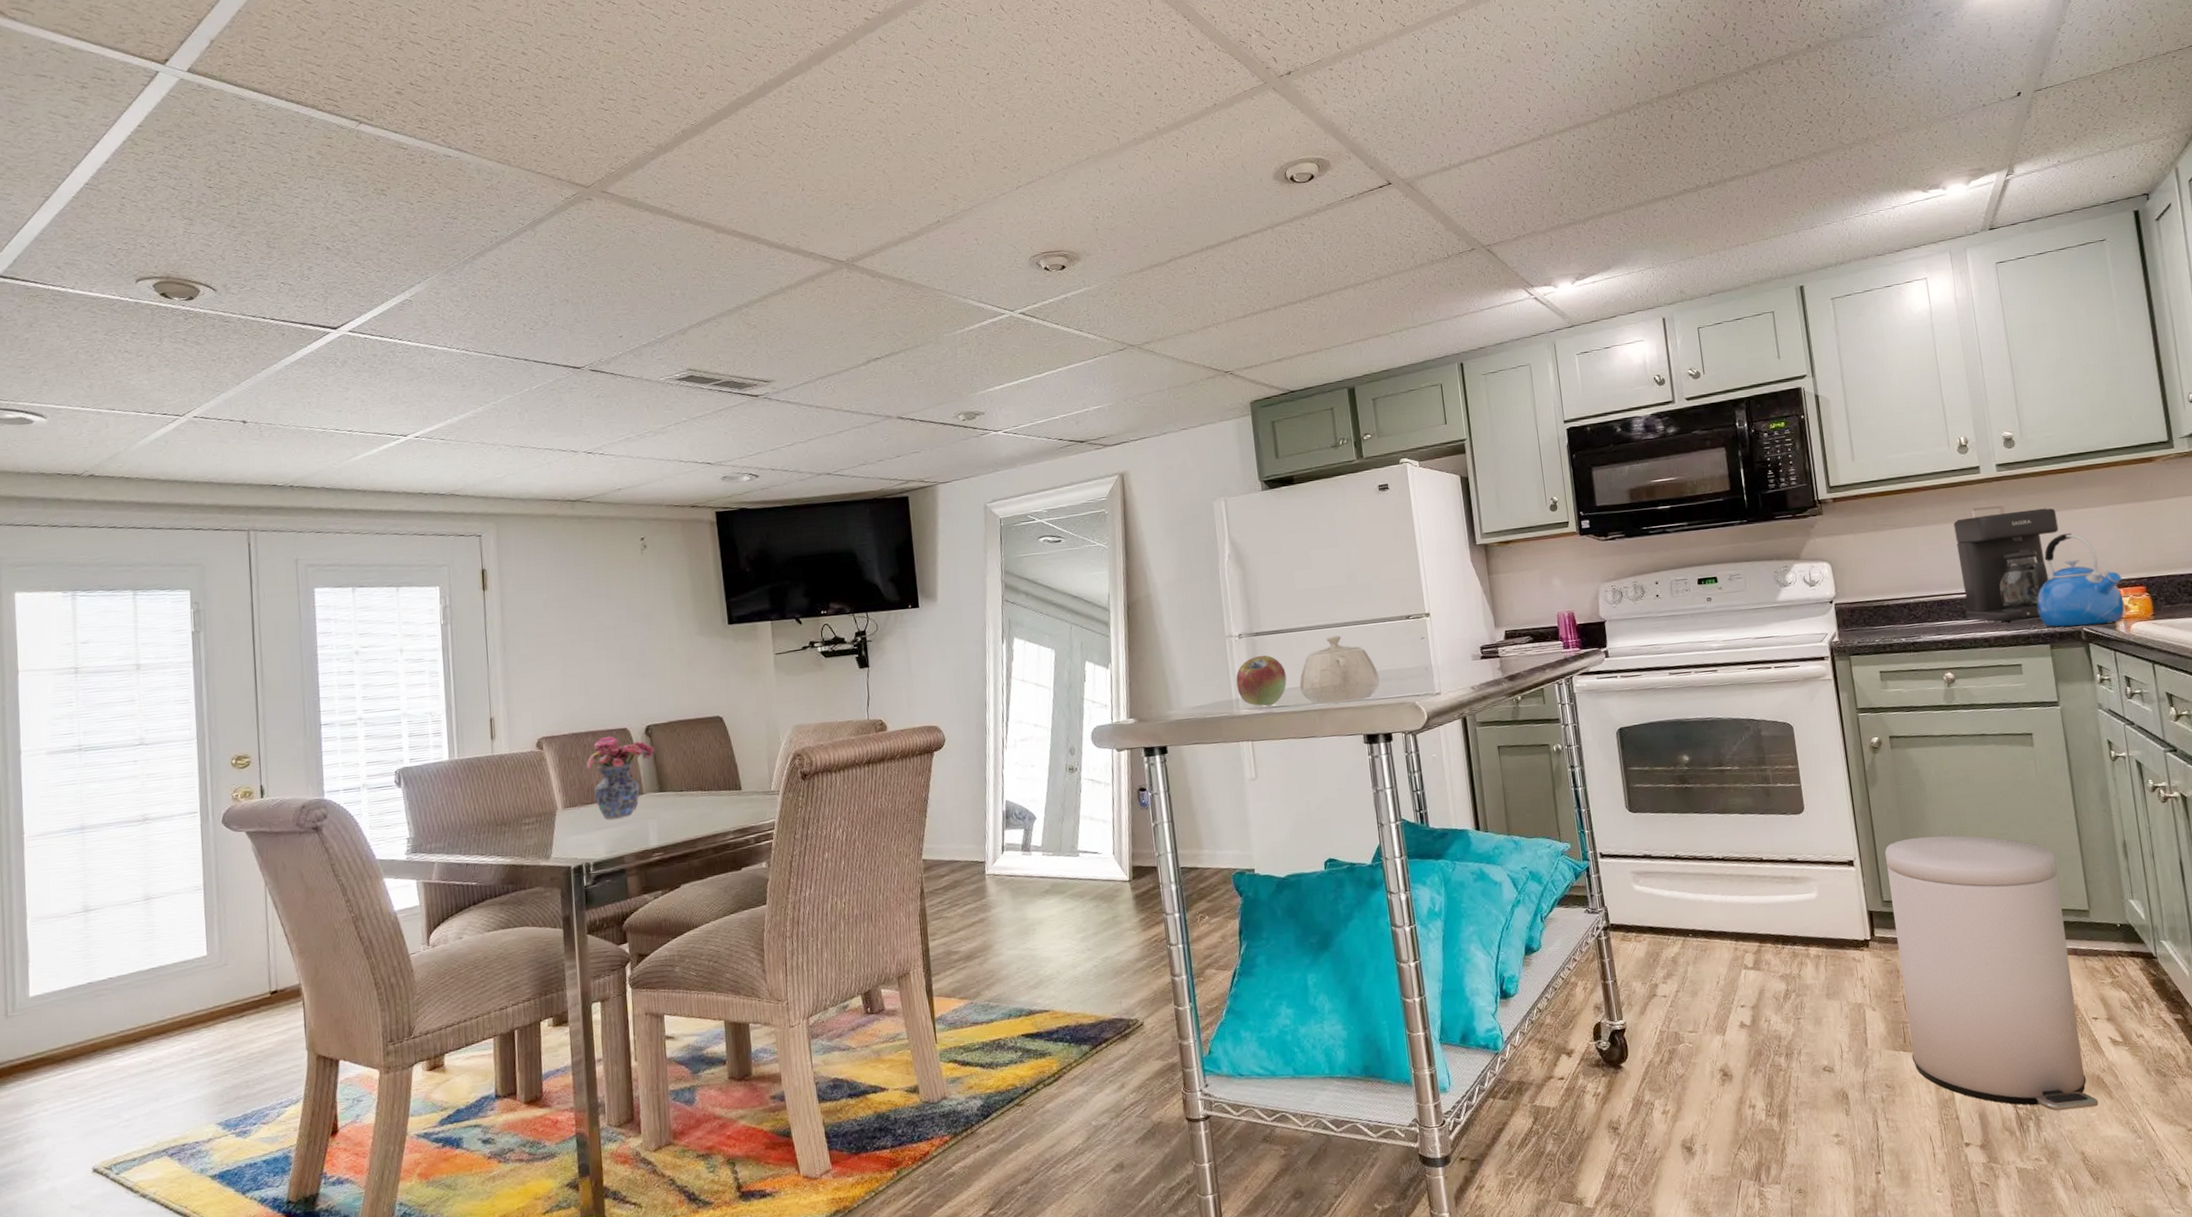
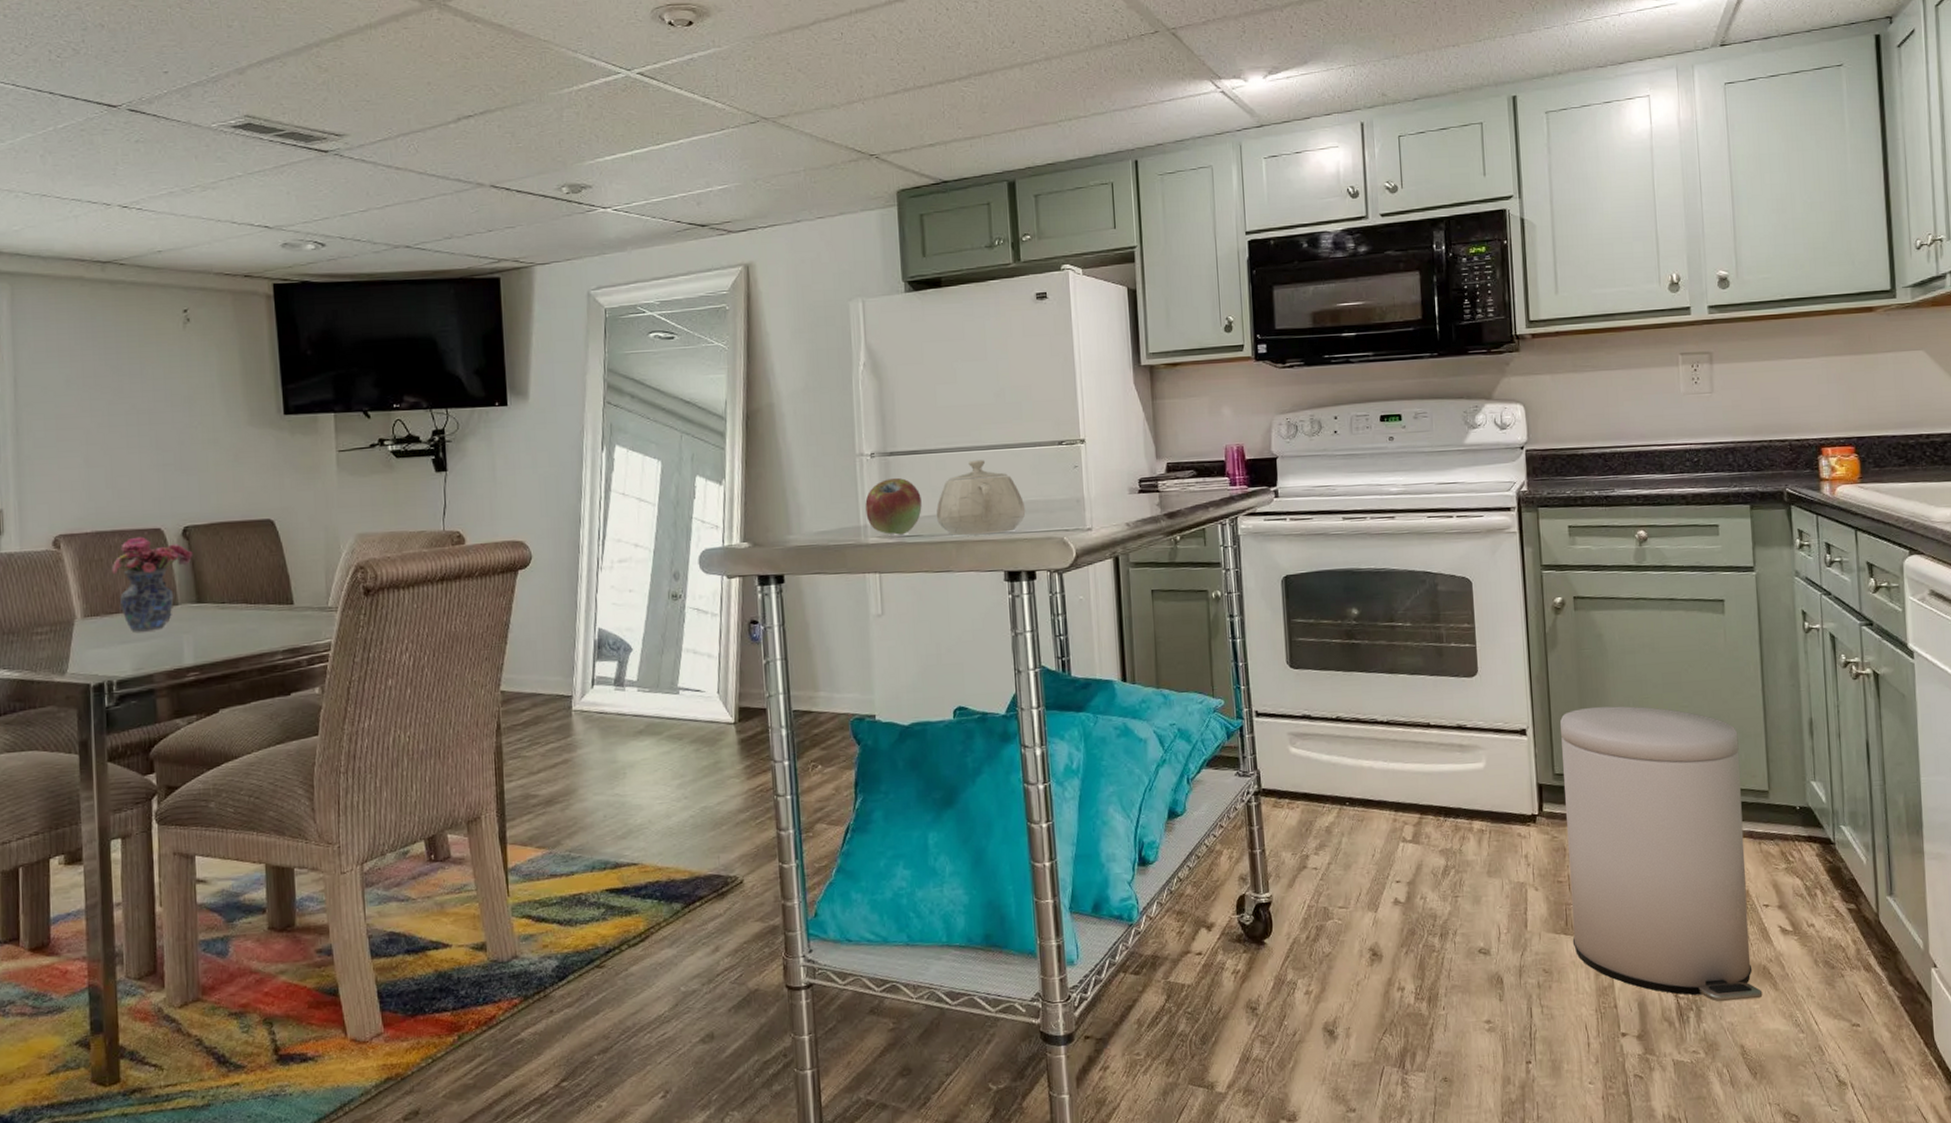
coffee maker: present [1953,508,2059,622] -> none [1658,356,1769,479]
kettle: present [2036,532,2125,627] -> none [1739,384,1832,487]

